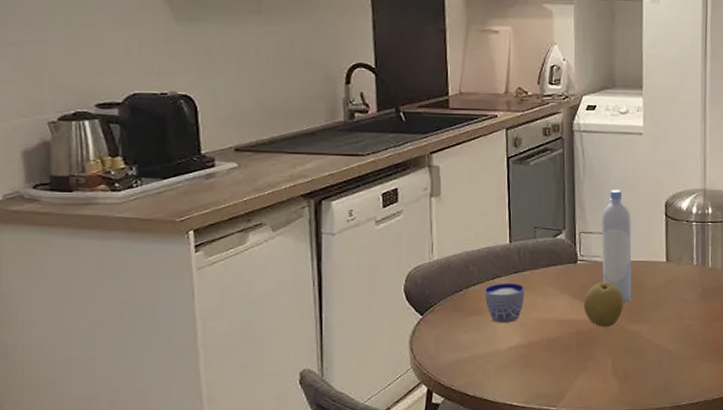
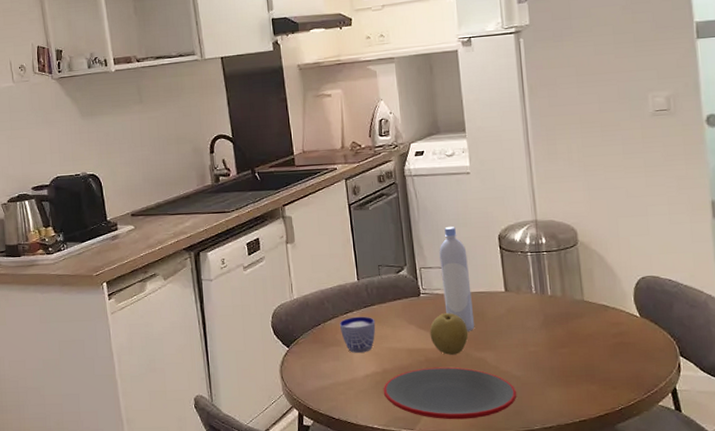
plate: none [526,339,668,396] -> present [383,367,517,420]

